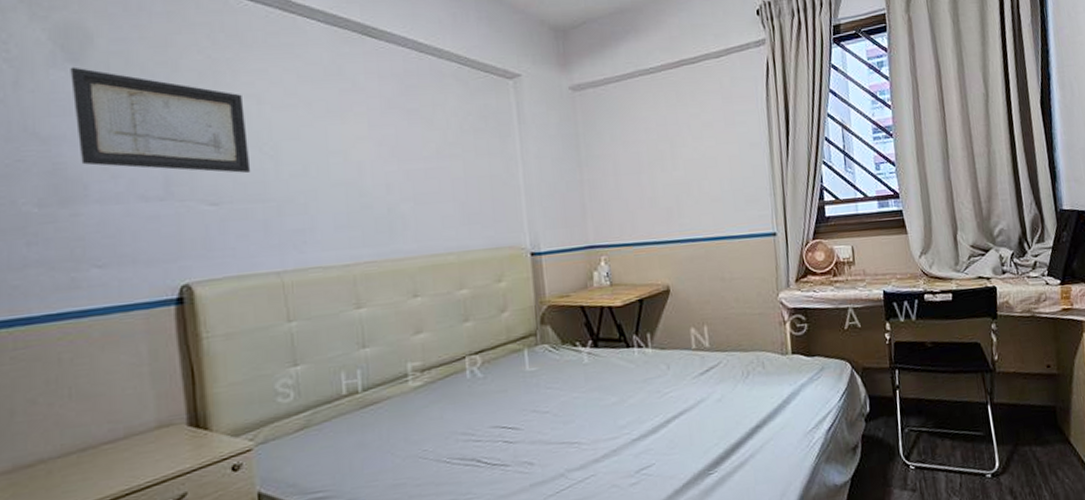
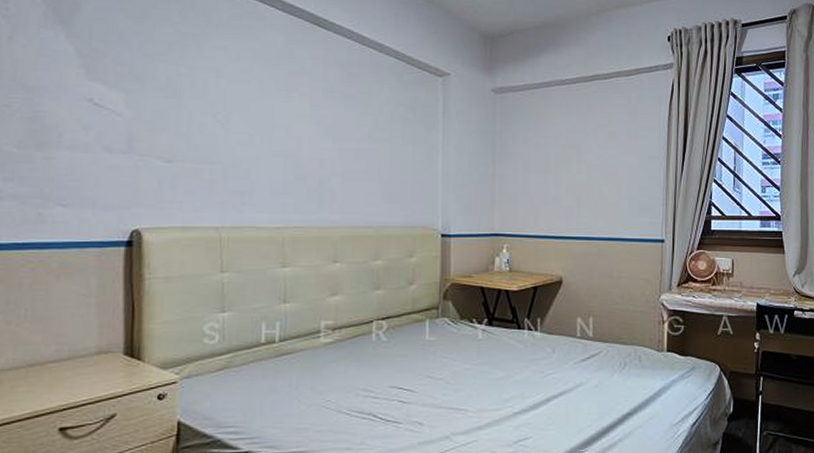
wall art: present [70,66,251,173] -> none [58,28,204,136]

